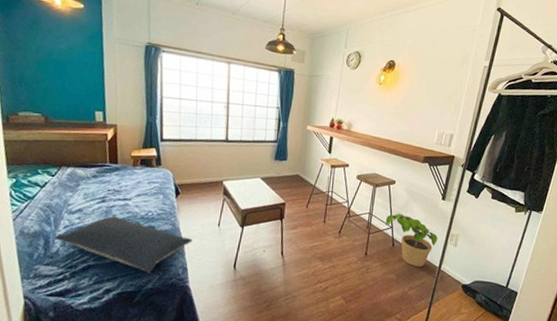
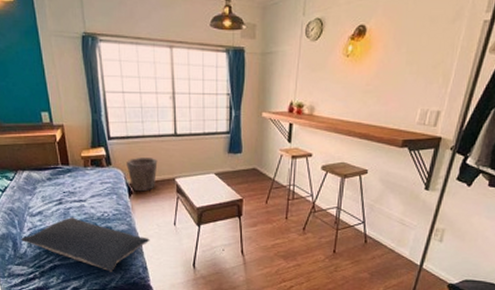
waste bin: none [176,160,208,193] -> present [126,158,158,192]
potted plant: present [385,214,438,267] -> none [356,207,419,266]

